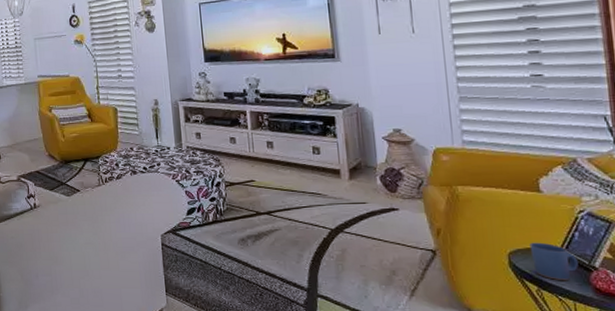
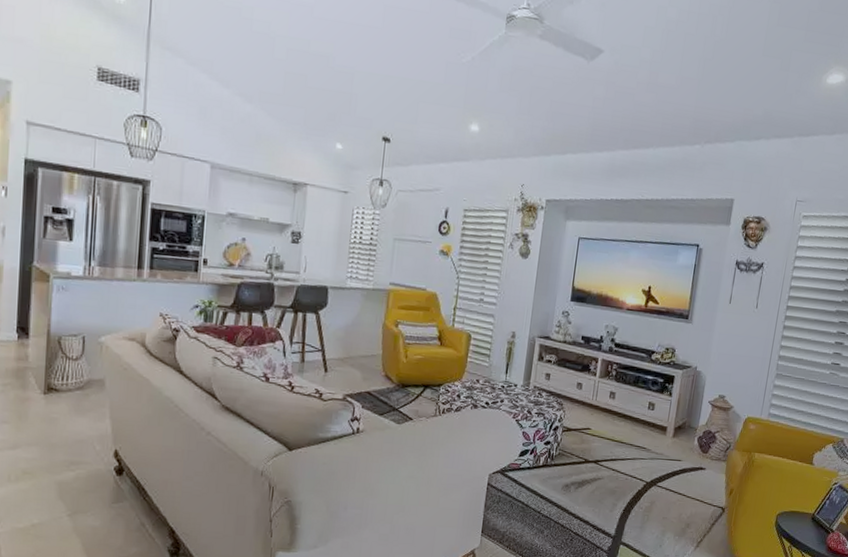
mug: present [529,242,579,281] -> none [792,506,823,540]

